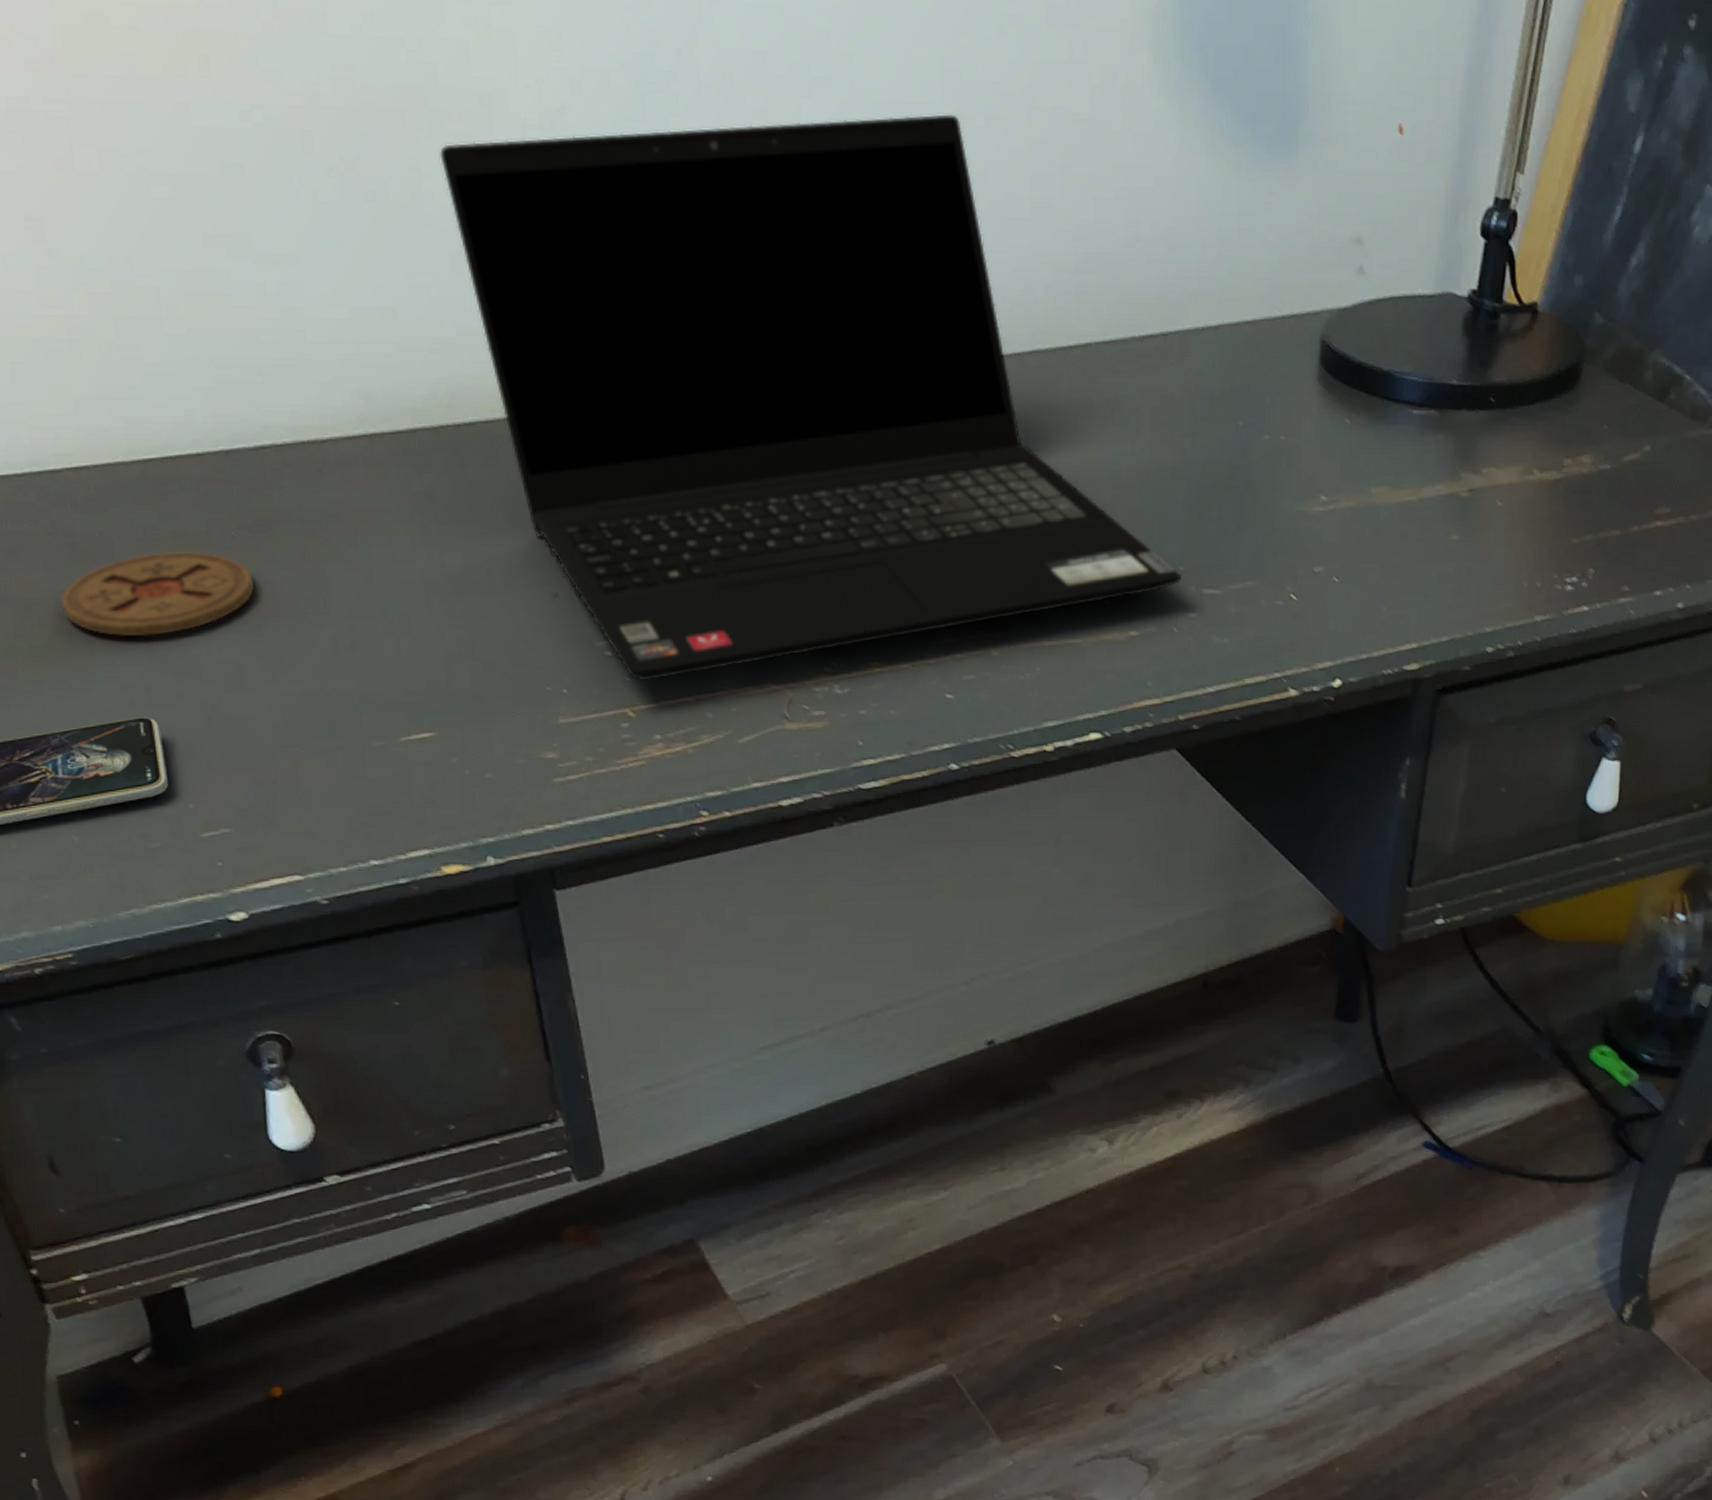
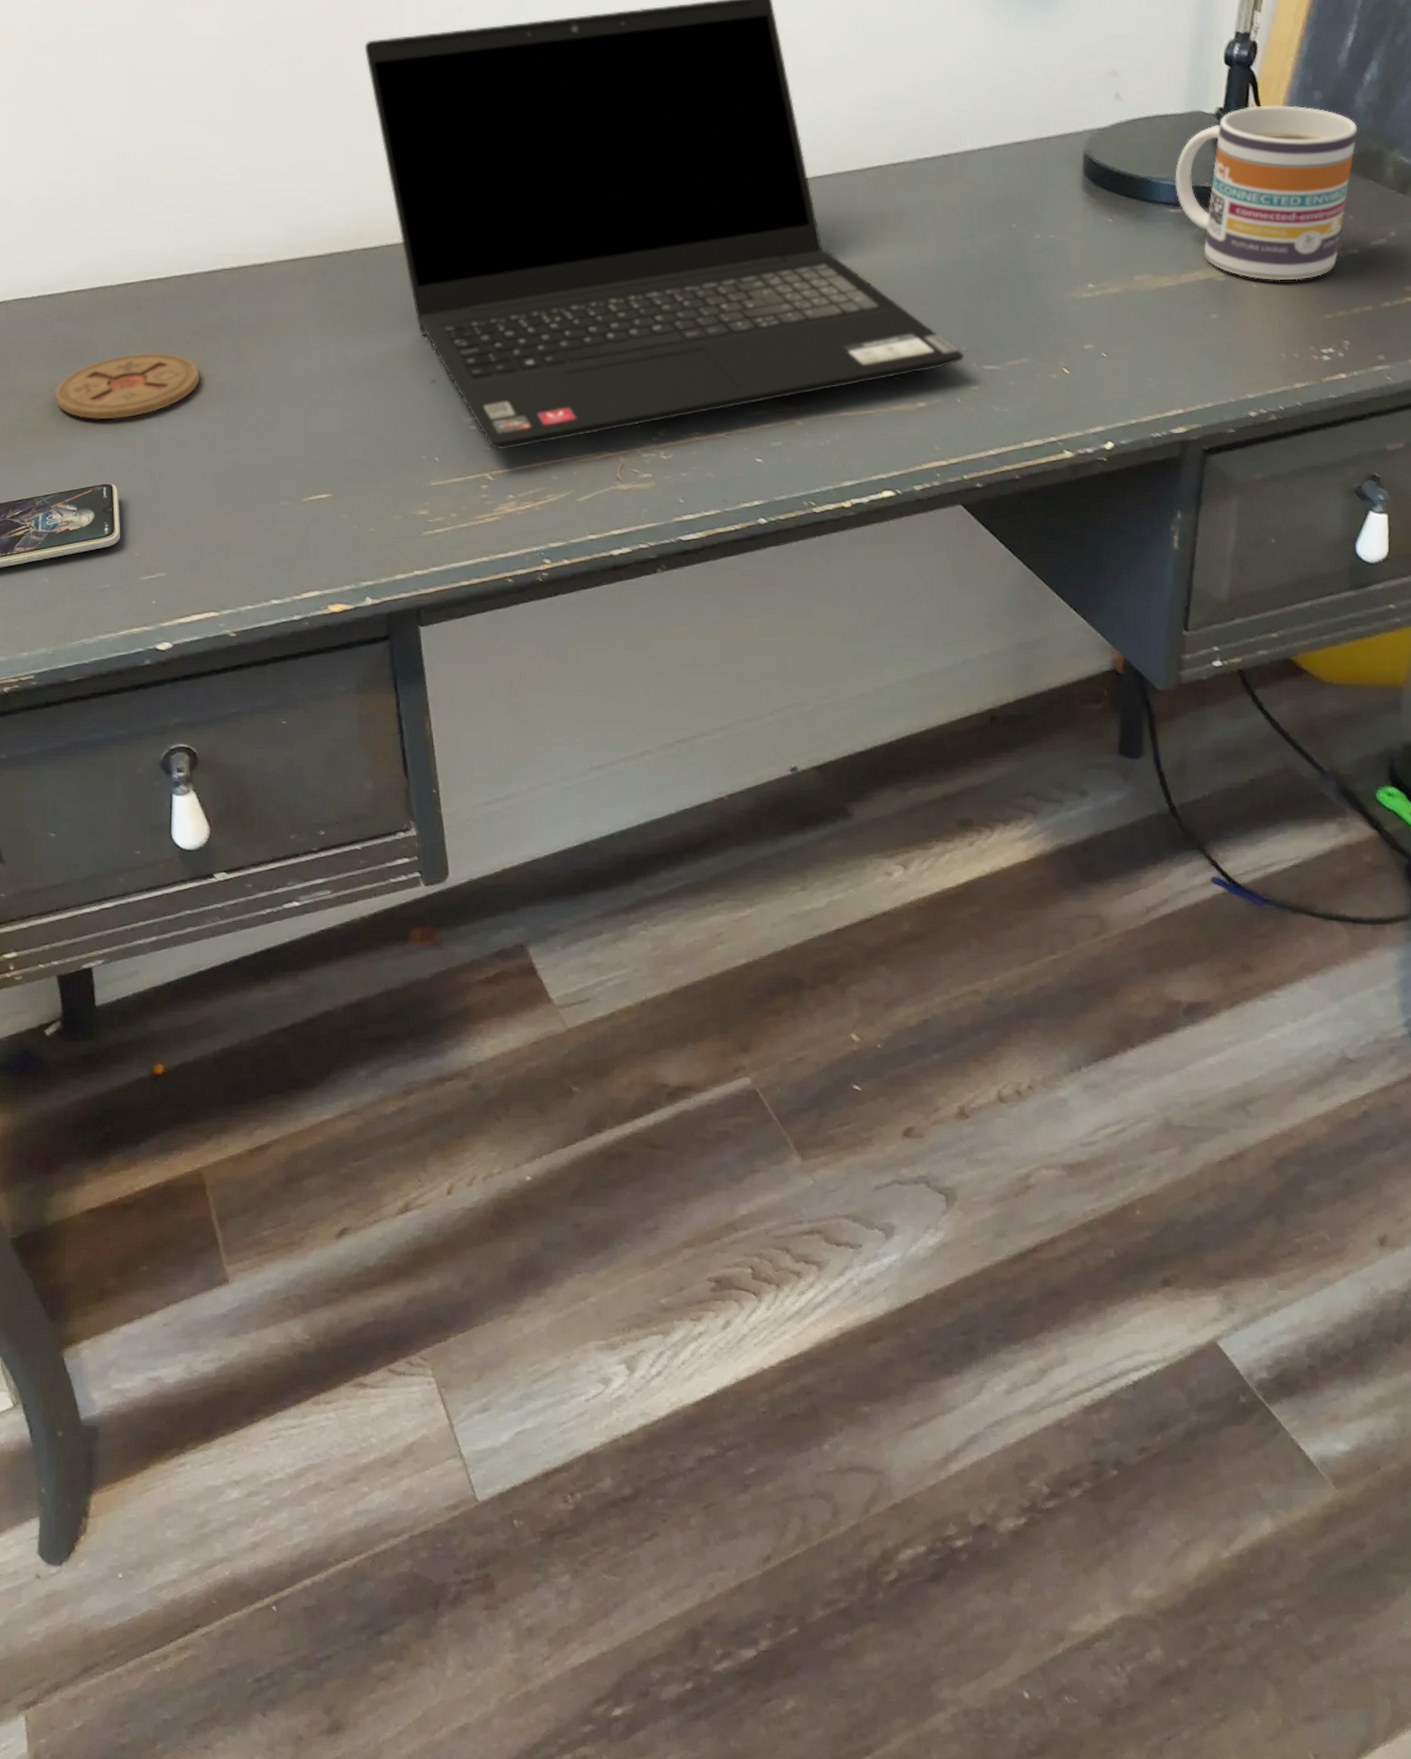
mug: none [1420,289,1619,499] -> present [1175,105,1358,281]

